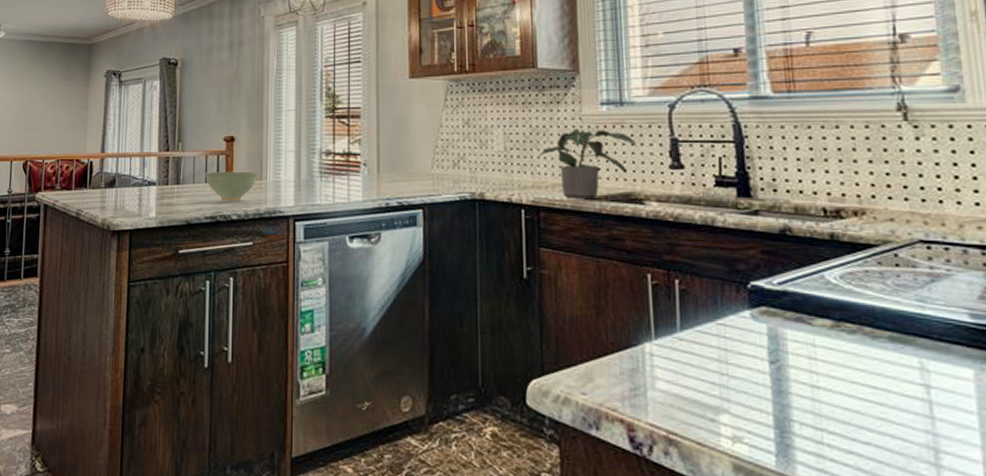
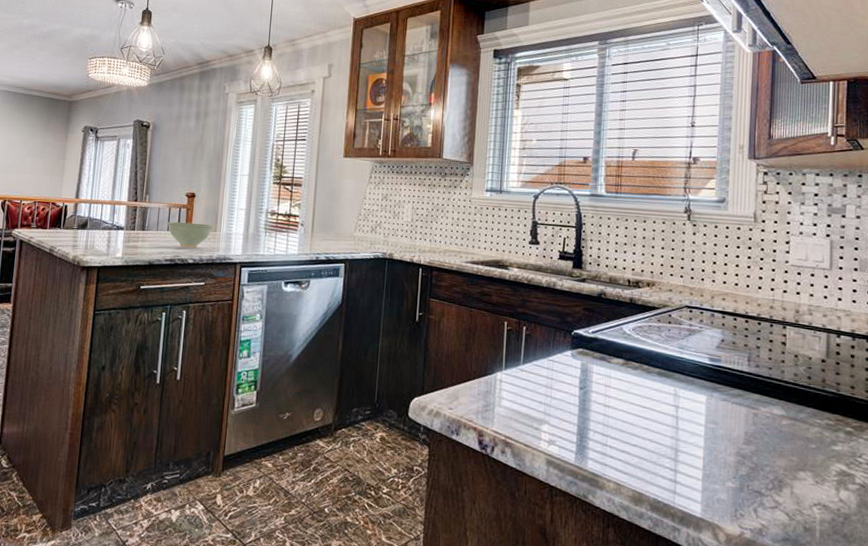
potted plant: present [538,128,637,200] -> none [436,208,508,264]

